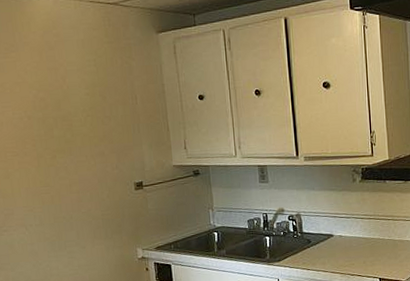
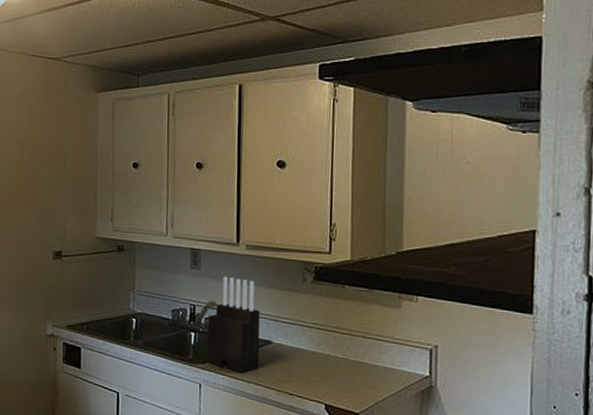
knife block: none [279,185,325,265] -> present [207,276,260,373]

